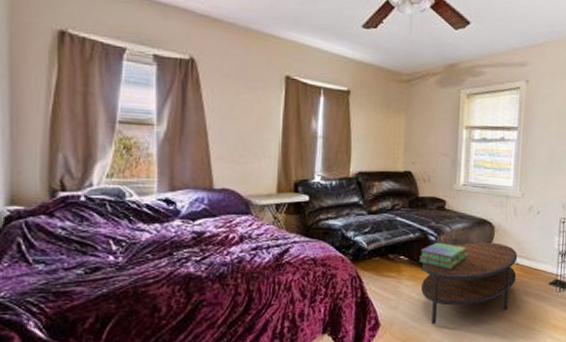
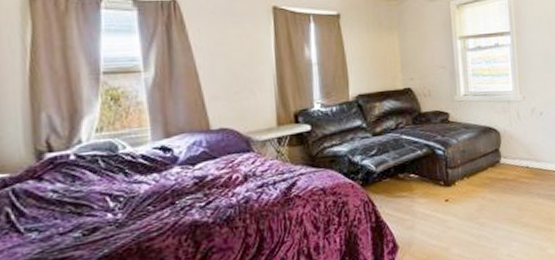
stack of books: present [419,242,467,269] -> none [429,155,477,181]
coffee table: present [421,242,518,325] -> none [434,148,528,240]

